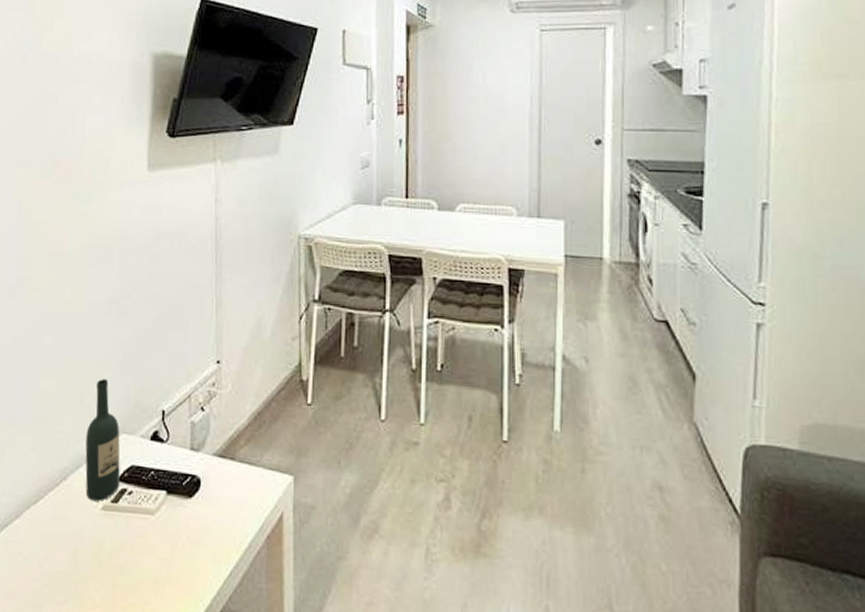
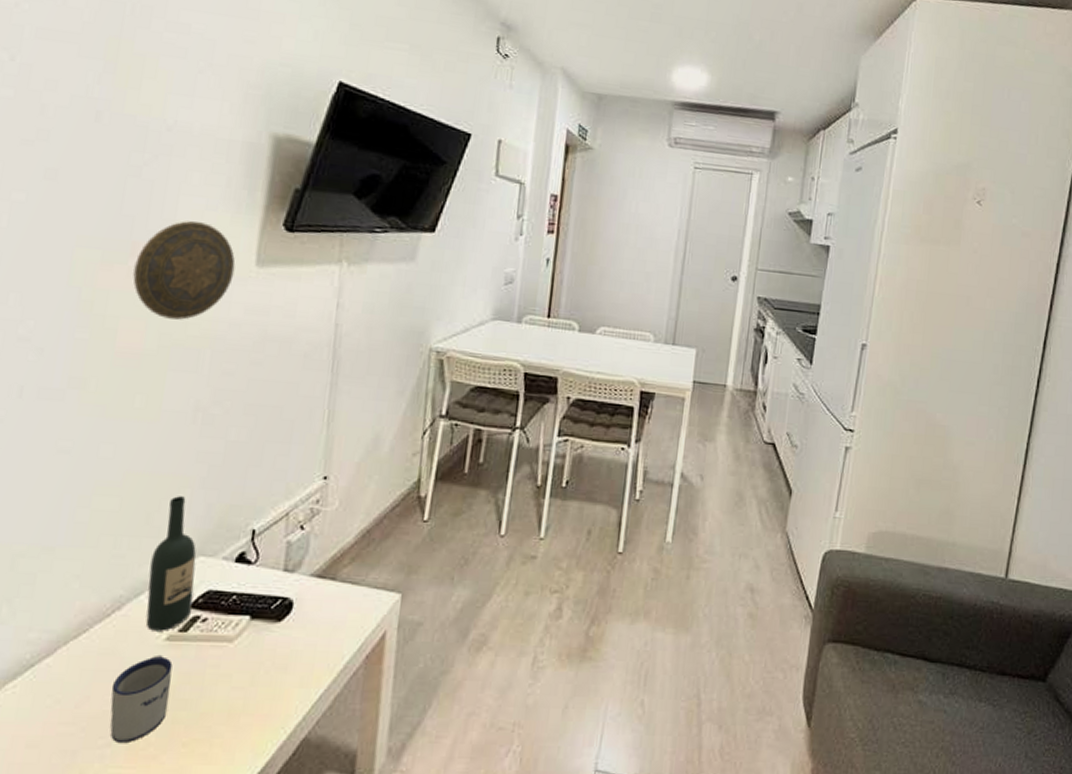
decorative plate: none [57,137,132,223] -> present [133,221,236,320]
mug: none [64,522,109,602] -> present [110,654,173,744]

